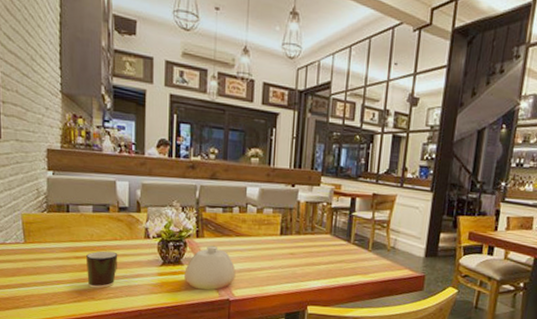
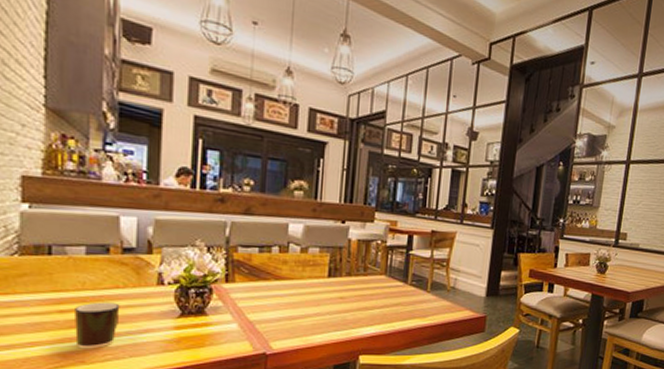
sugar bowl: present [184,246,236,290] -> none [209,291,274,344]

